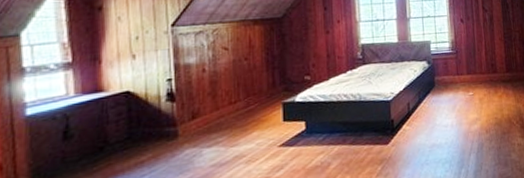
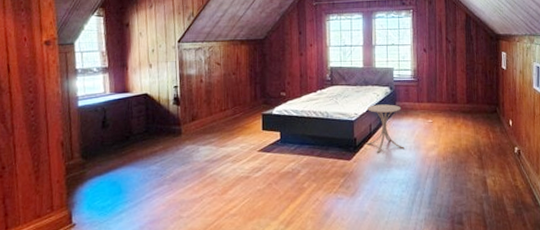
side table: none [404,79,446,133] -> present [366,104,404,153]

